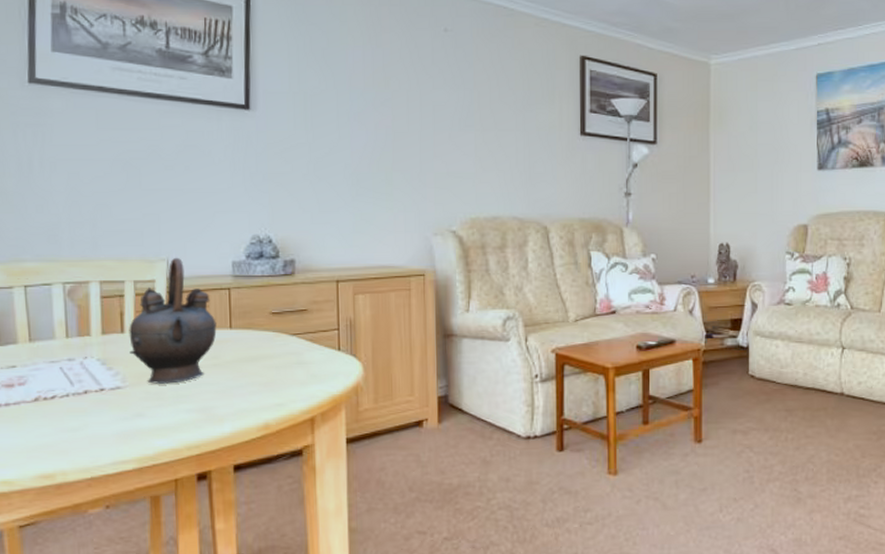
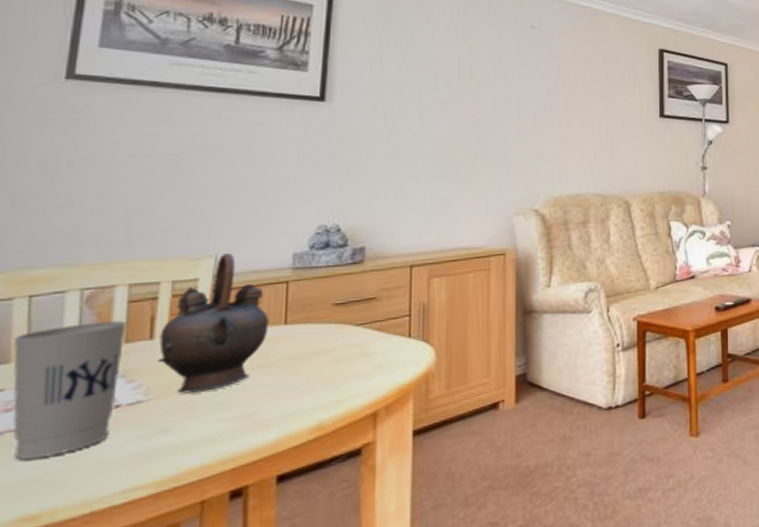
cup: none [17,312,102,427] -> present [13,320,127,460]

